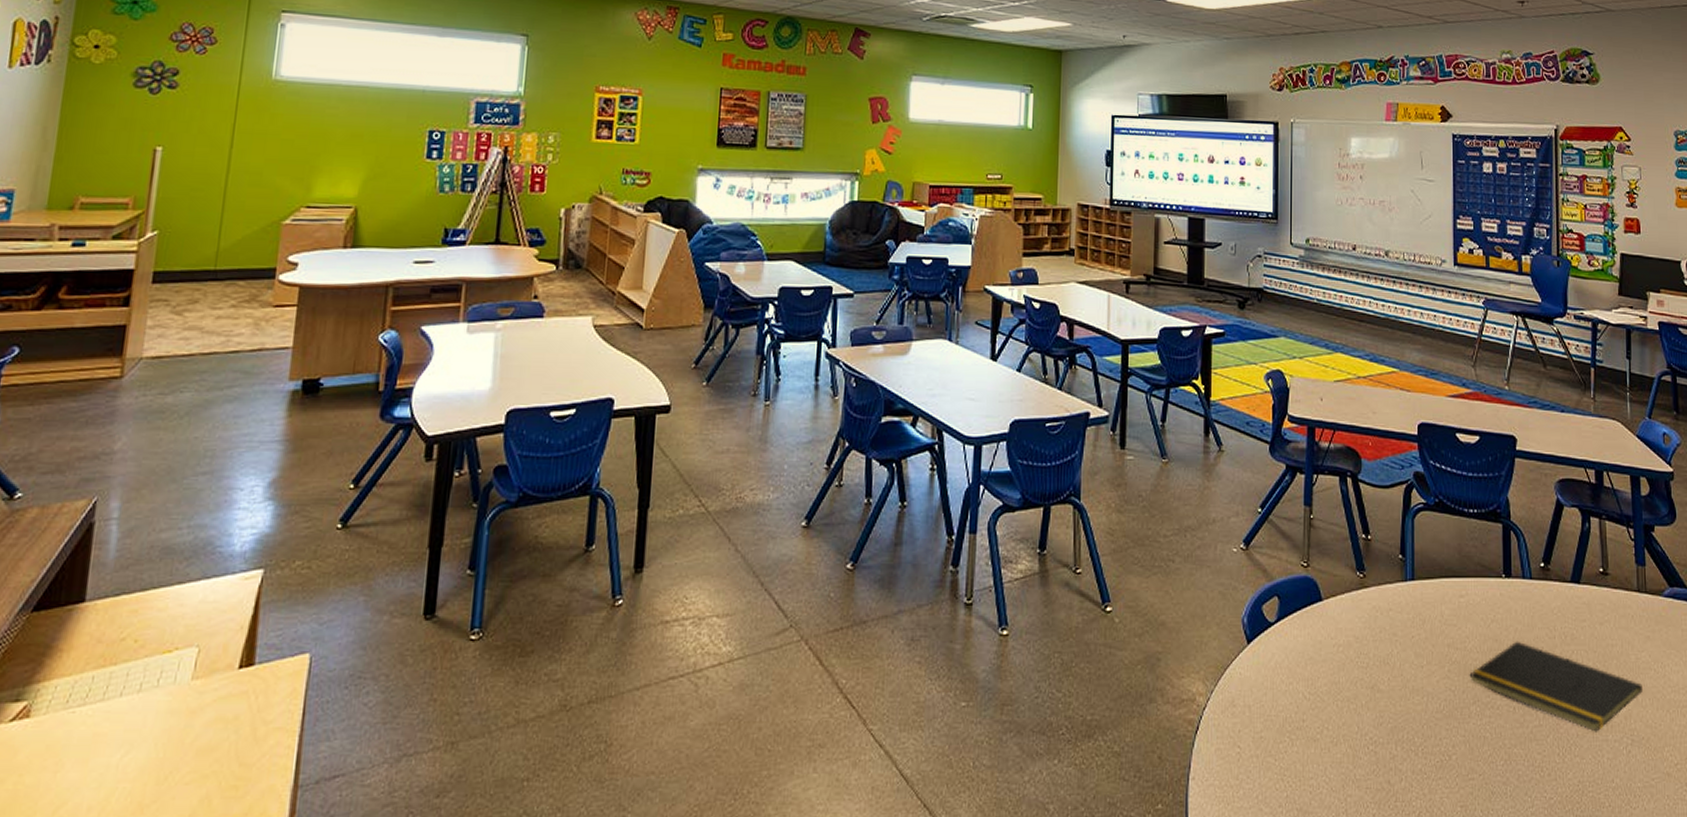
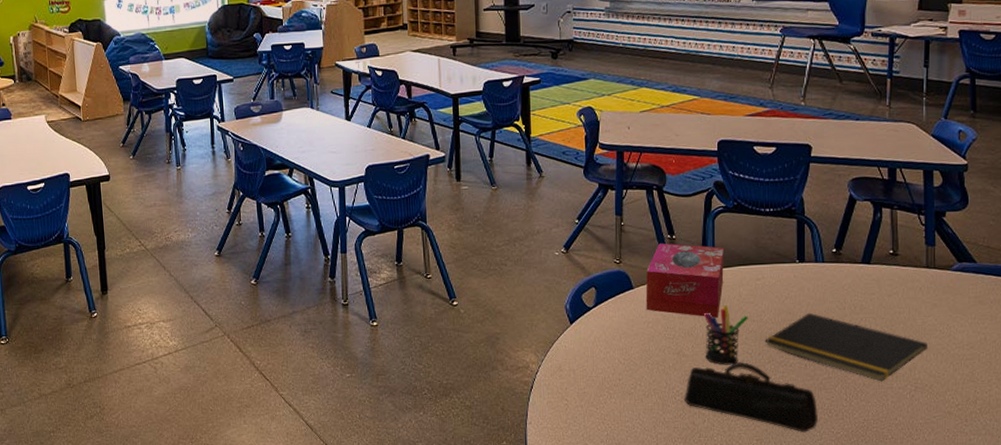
tissue box: none [1336,544,1424,643] -> present [645,243,724,318]
pencil case: none [1377,702,1529,797] -> present [683,362,818,432]
pen holder: none [1401,627,1451,705] -> present [703,305,748,365]

